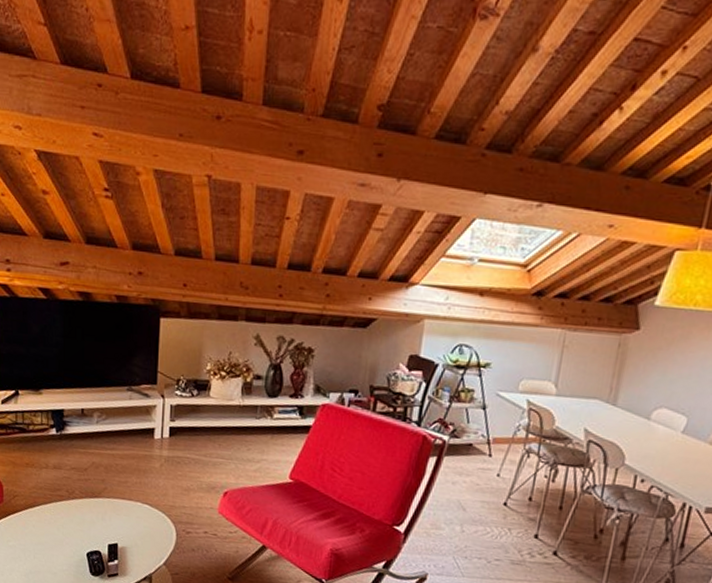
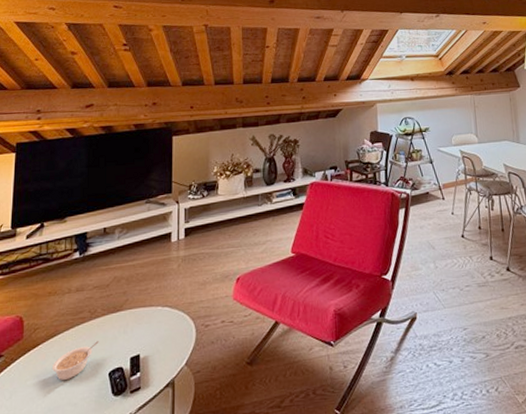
legume: none [32,521,77,550] -> present [52,341,99,381]

